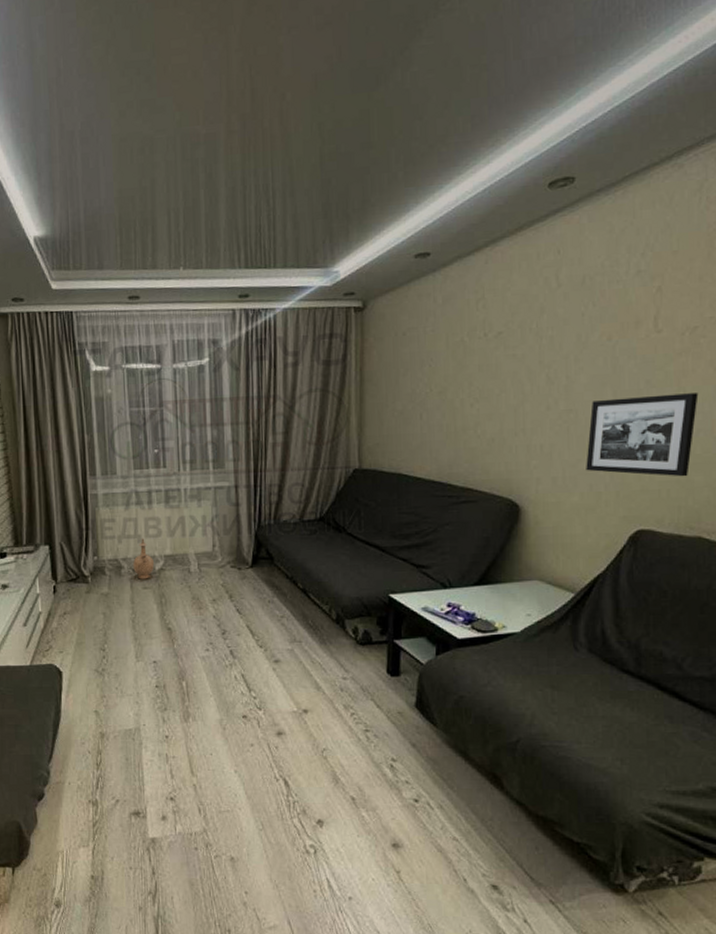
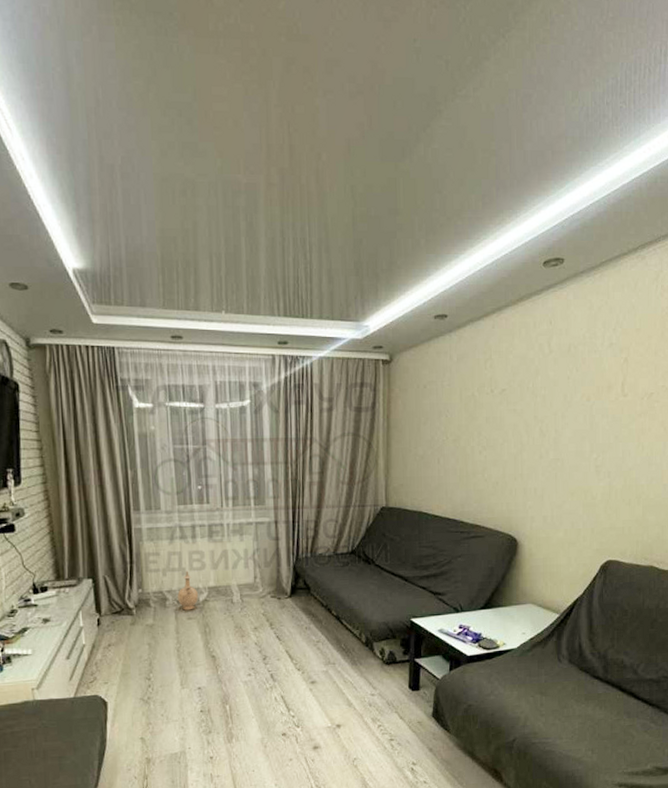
picture frame: present [586,393,699,477] -> none [569,448,653,517]

